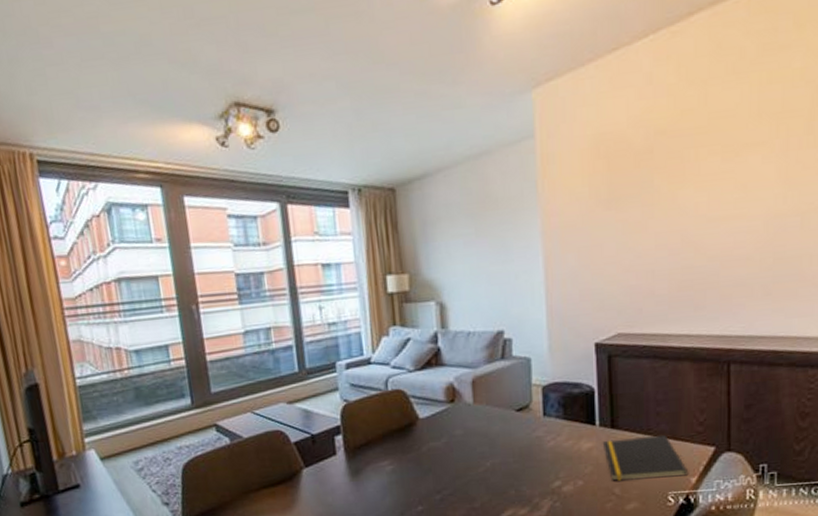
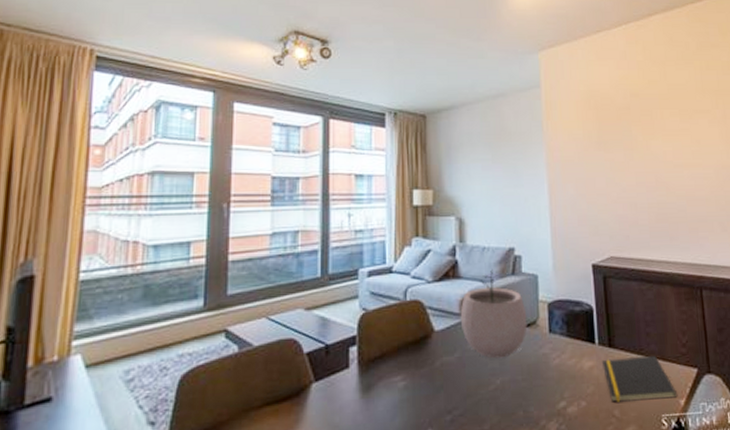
plant pot: none [445,353,519,443] -> present [460,268,528,359]

